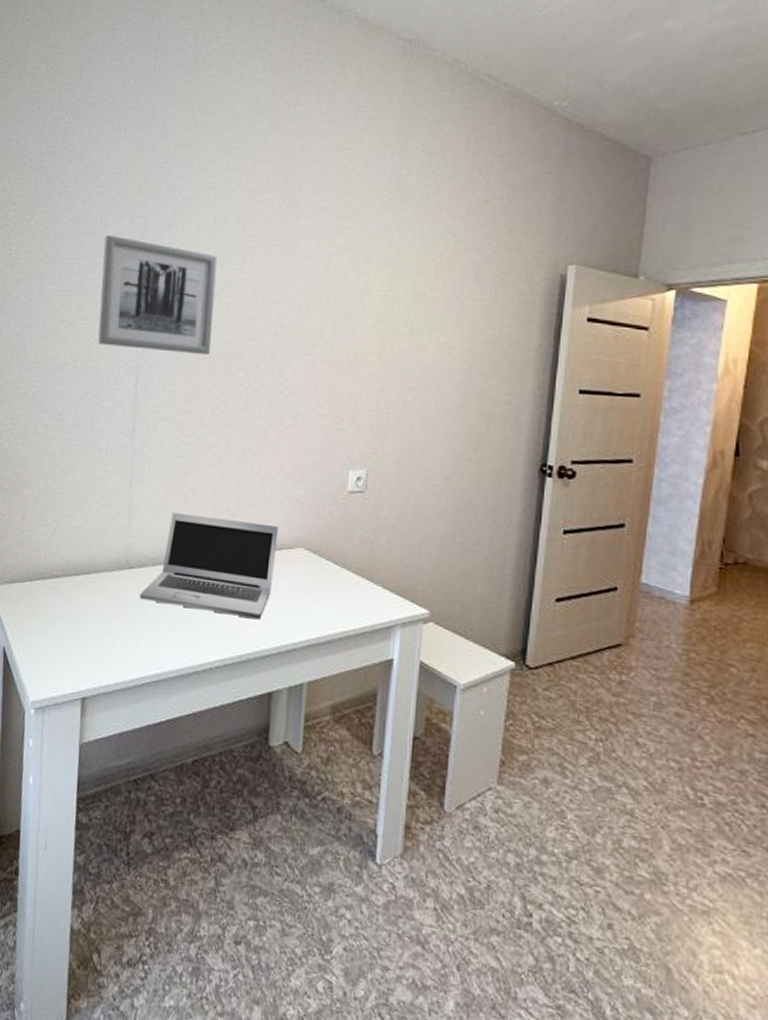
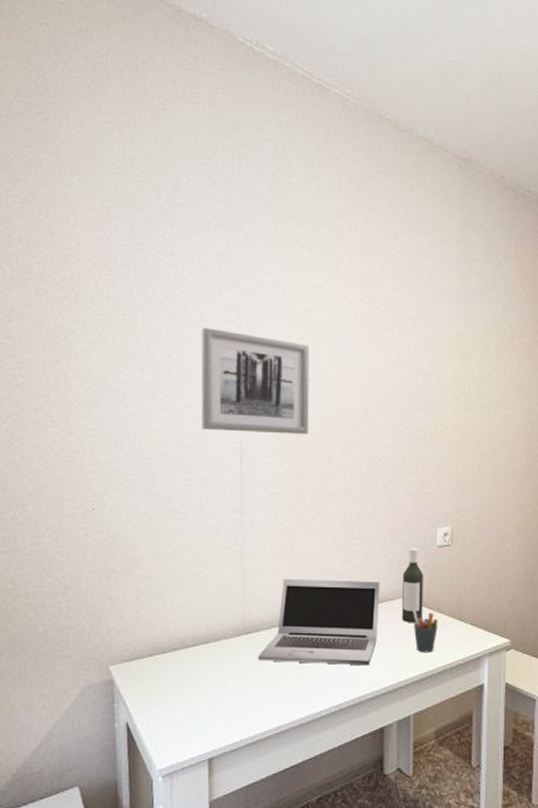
bottle: none [301,490,329,578] -> present [402,548,423,623]
pen holder: none [314,562,343,614] -> present [413,610,438,653]

